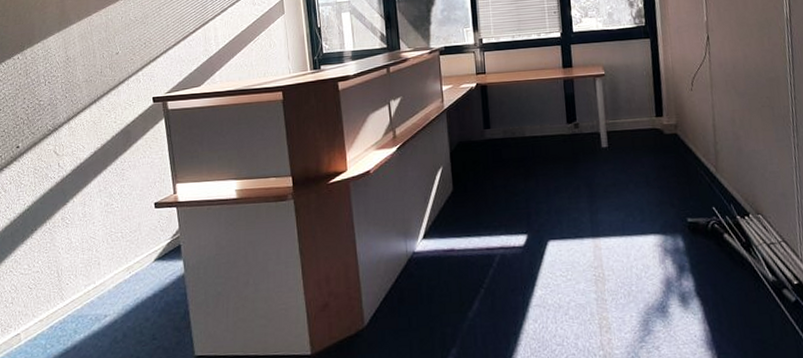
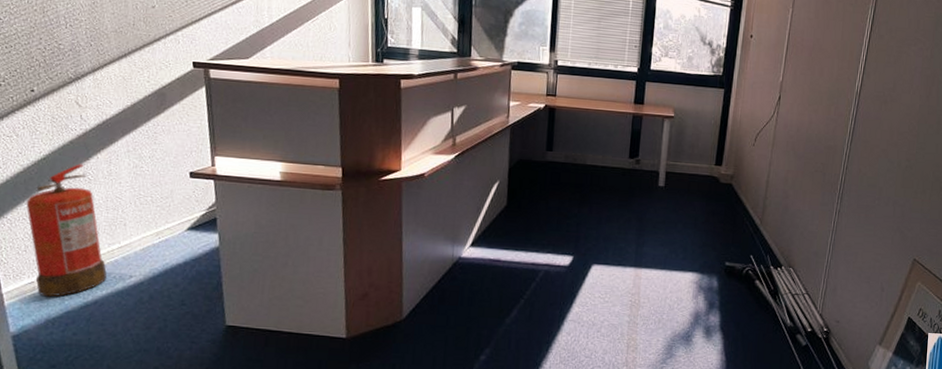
fire extinguisher: none [12,209,84,348] -> present [26,164,107,297]

